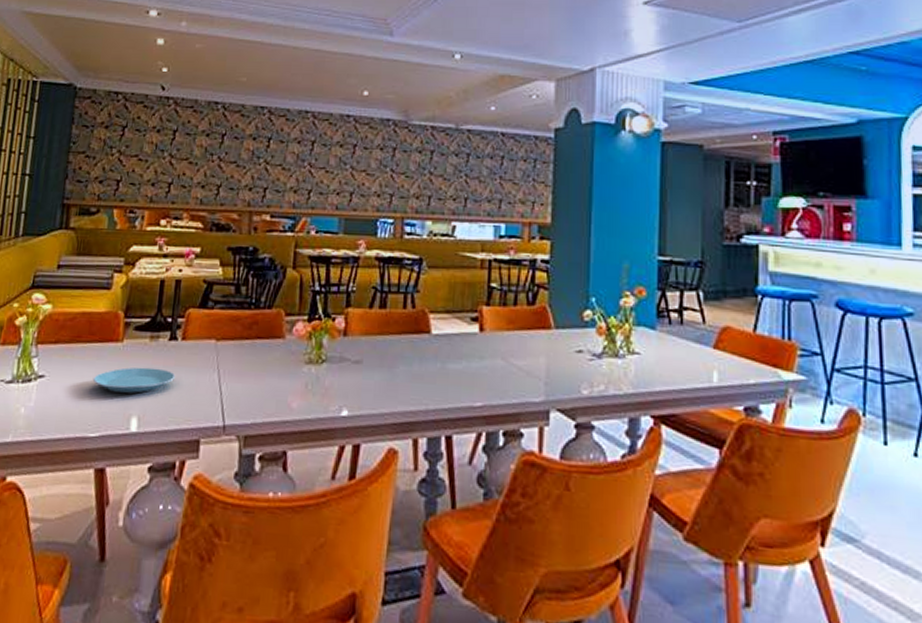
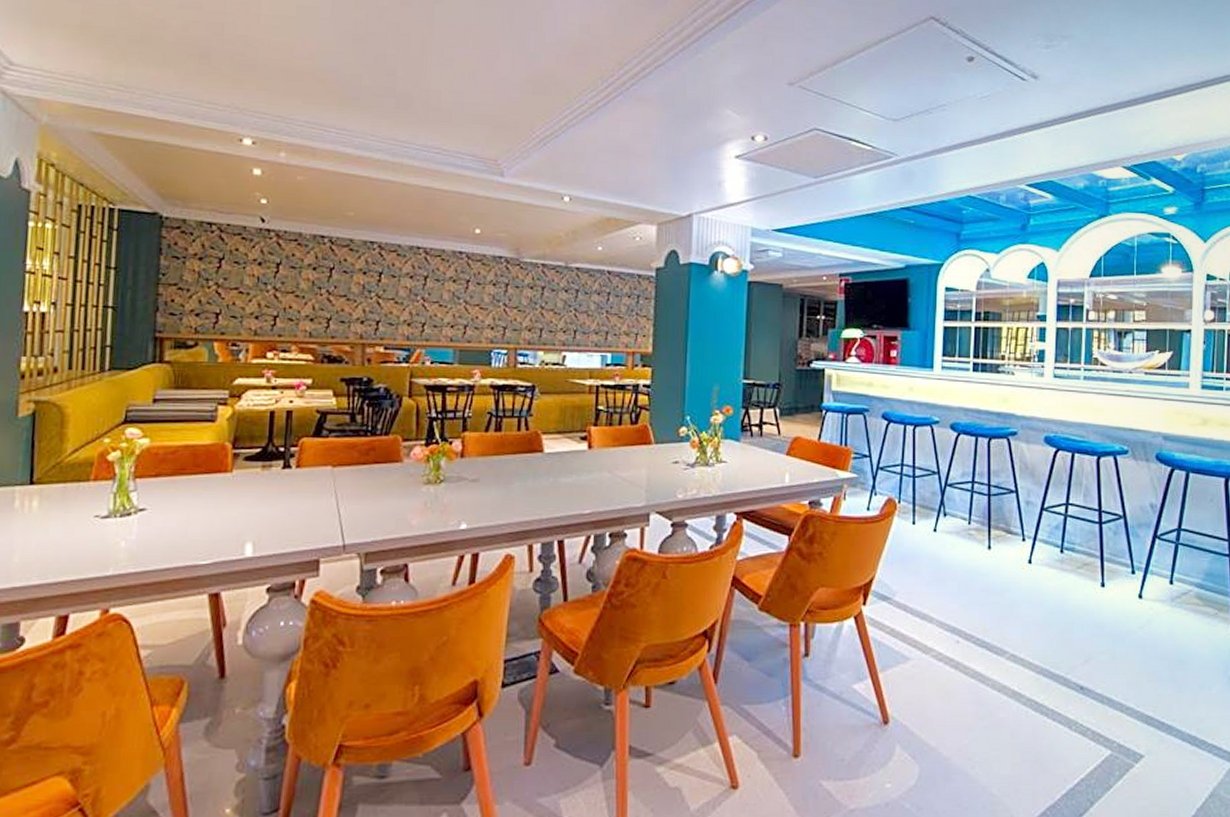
plate: present [92,367,176,394] -> none [200,495,291,521]

